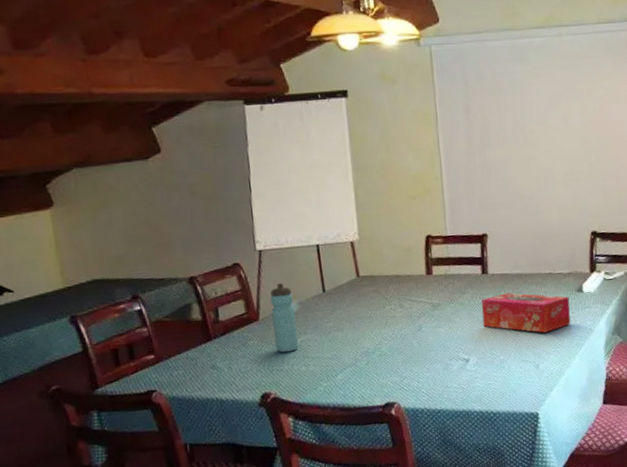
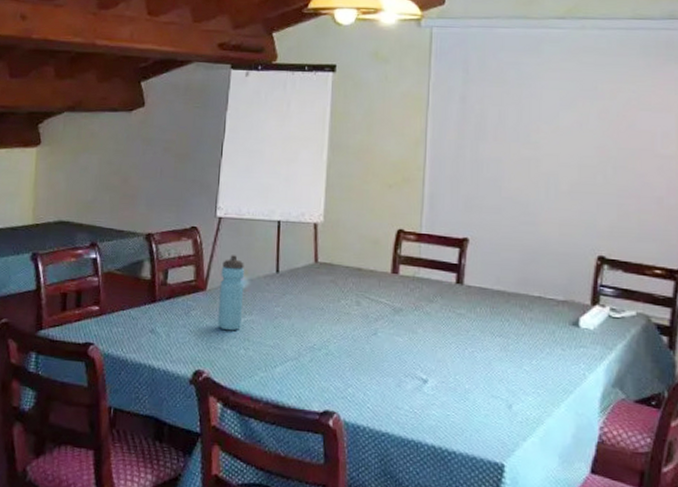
tissue box: present [481,292,571,333] -> none [450,310,561,368]

